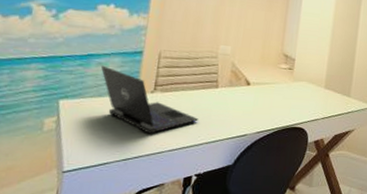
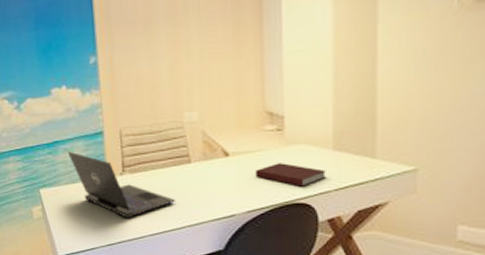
notebook: none [268,94,318,115] -> present [255,163,326,187]

